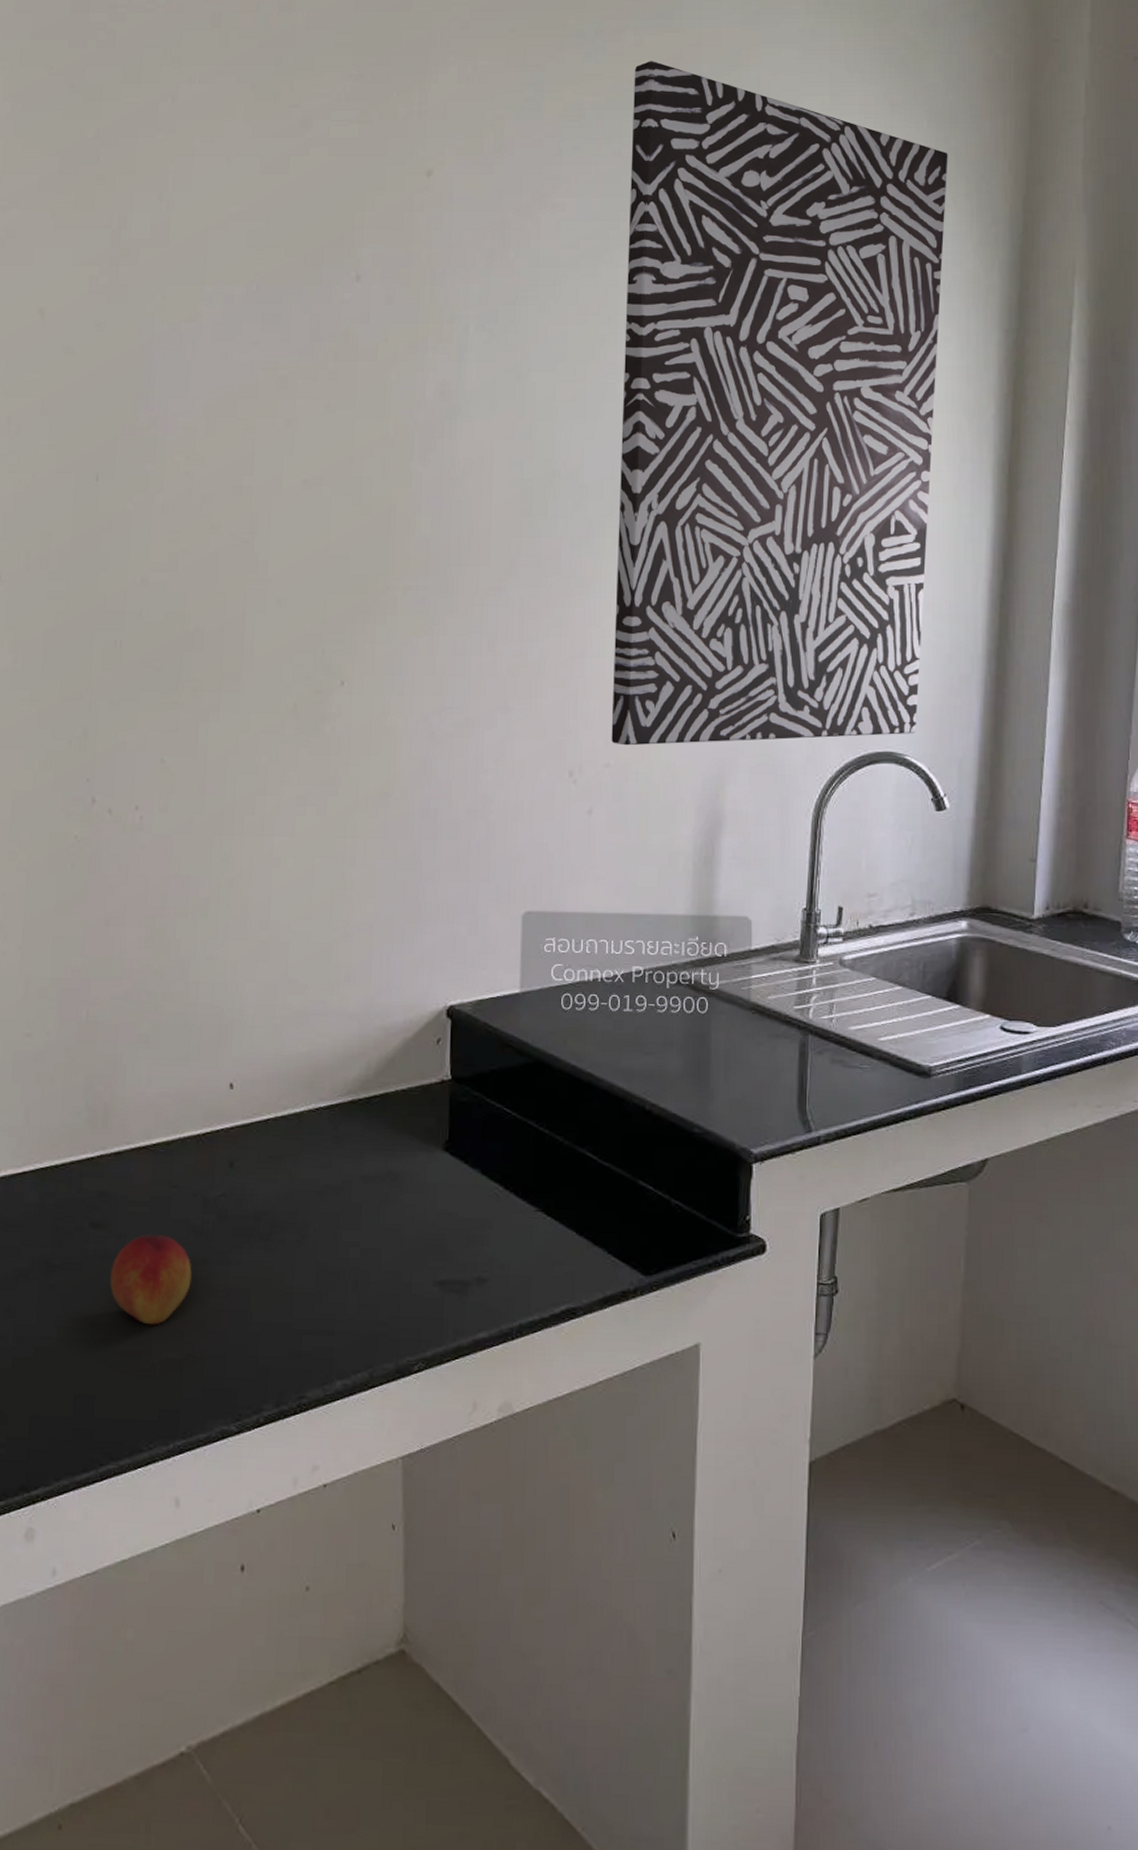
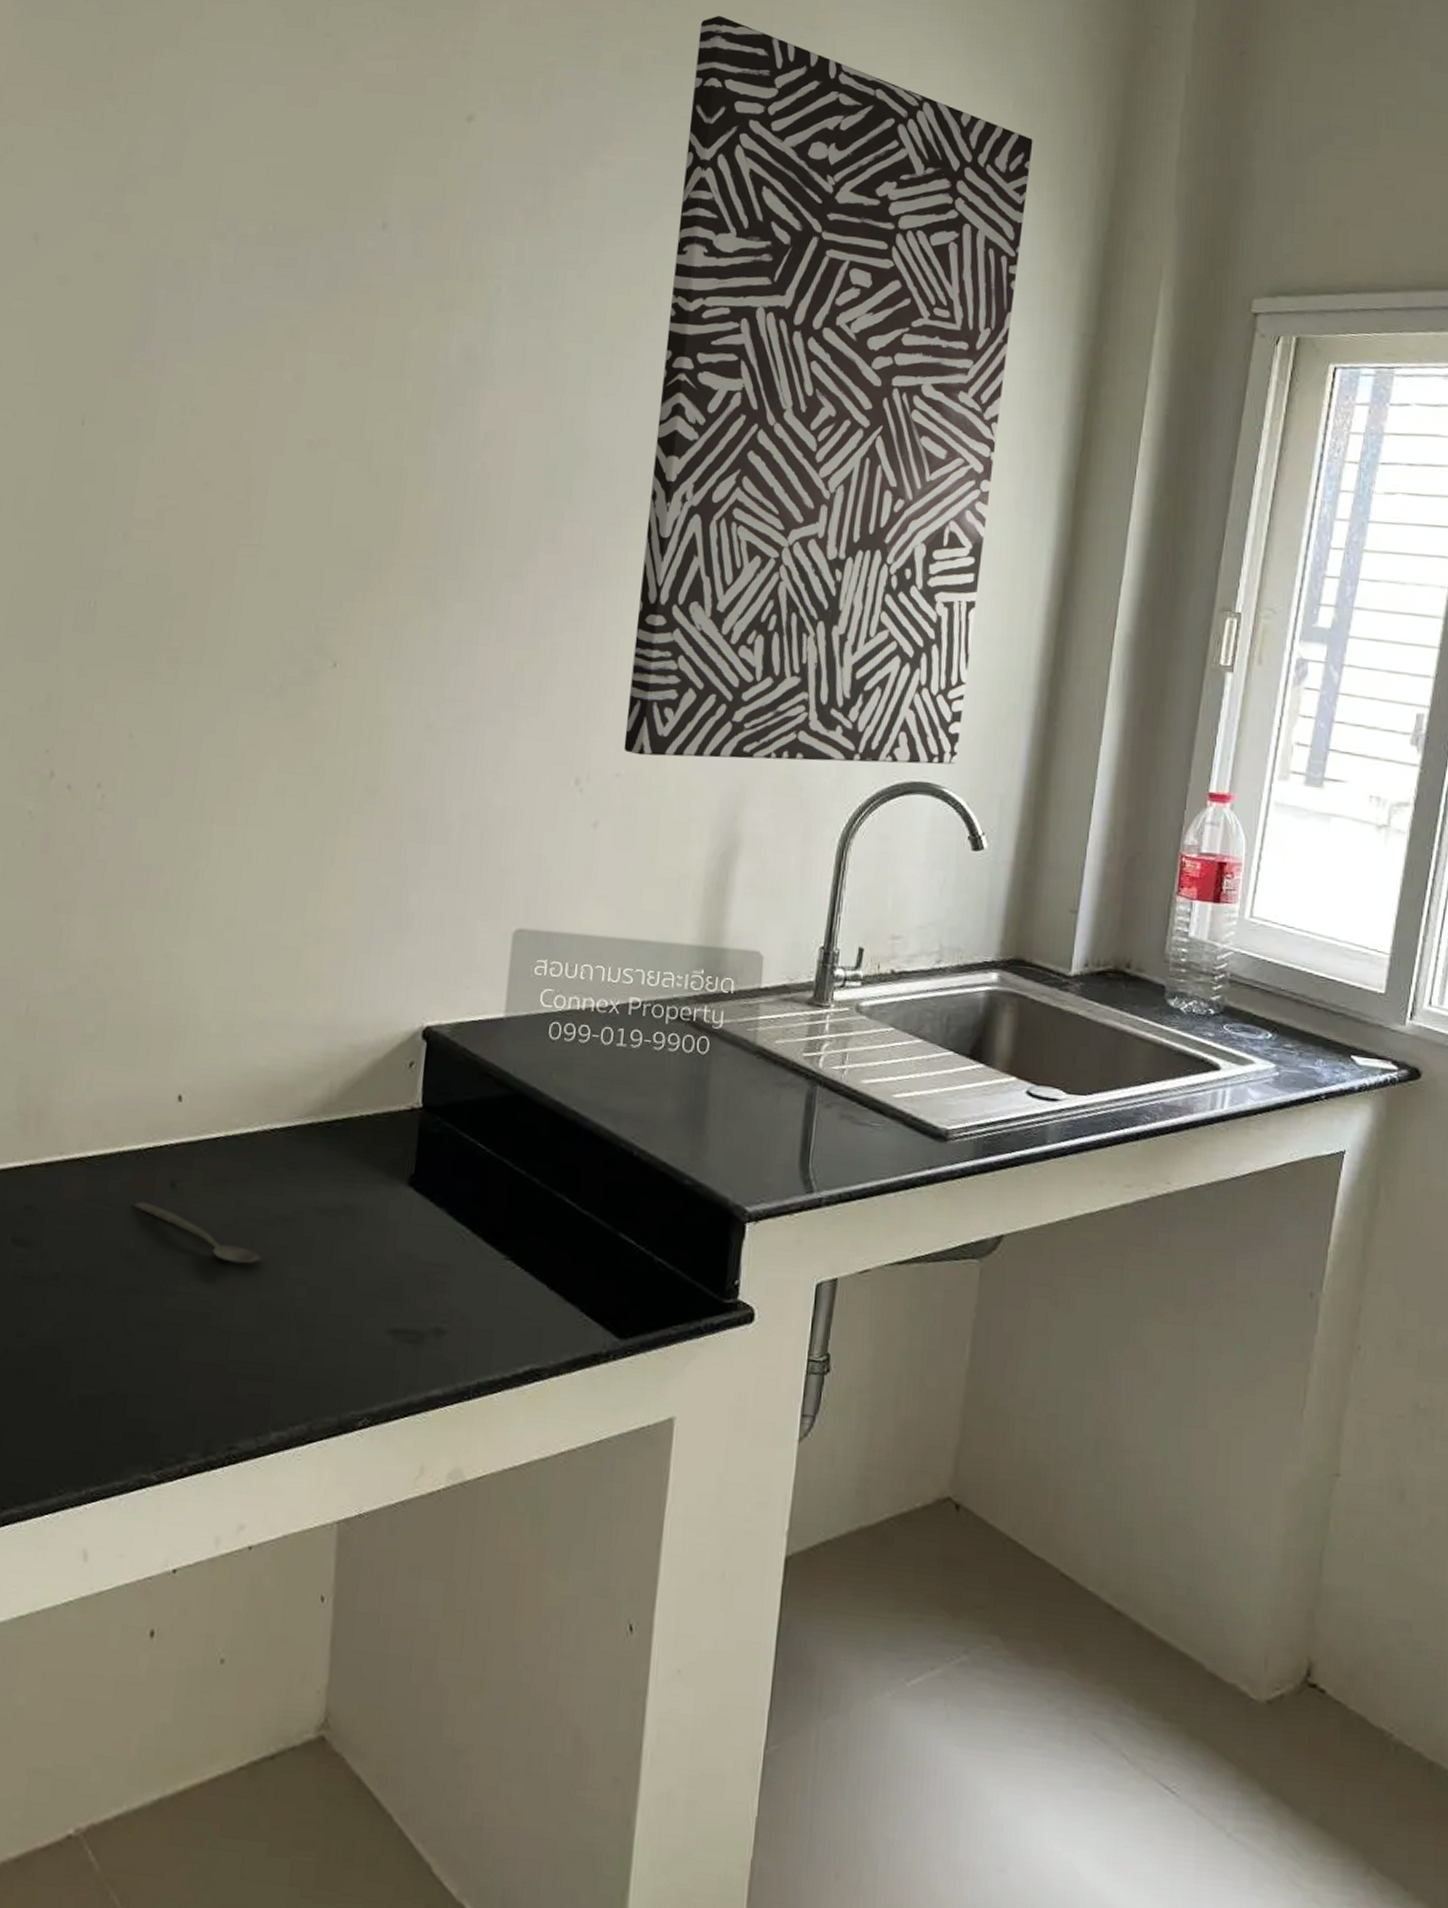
peach: present [109,1234,192,1325] -> none [29,1256,121,1357]
spoon: none [197,1181,315,1231] -> present [133,1201,261,1264]

